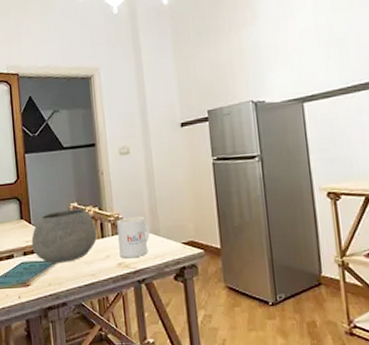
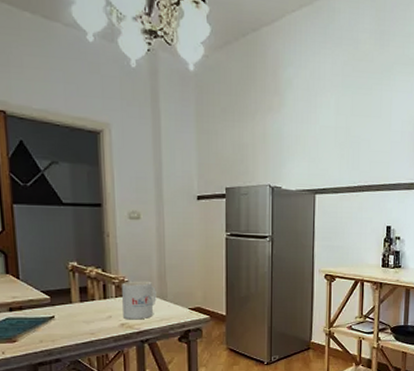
bowl: present [31,208,98,263] -> none [19,268,99,321]

